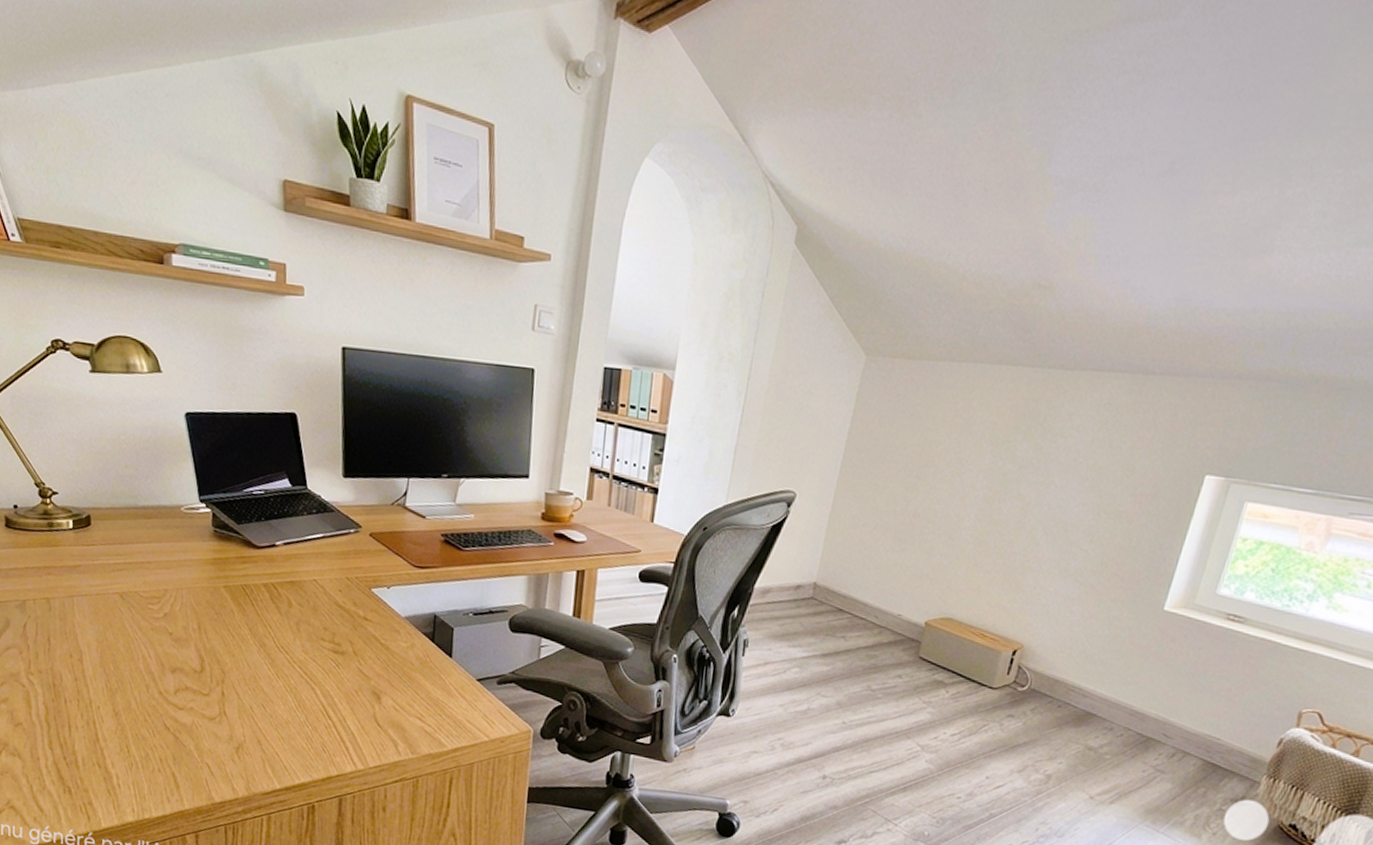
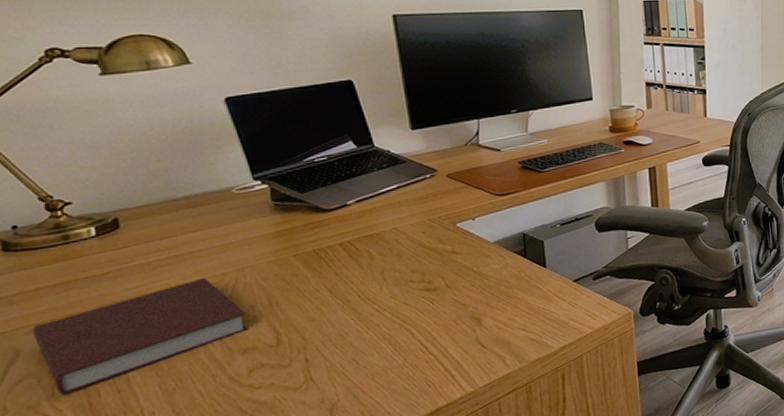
notebook: none [20,589,179,671] -> present [32,277,248,395]

